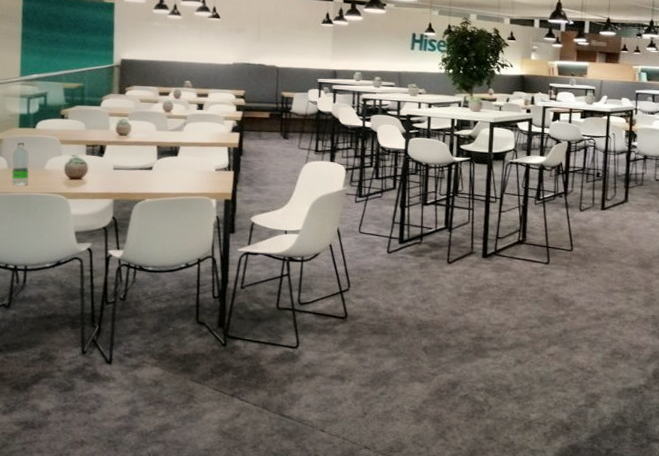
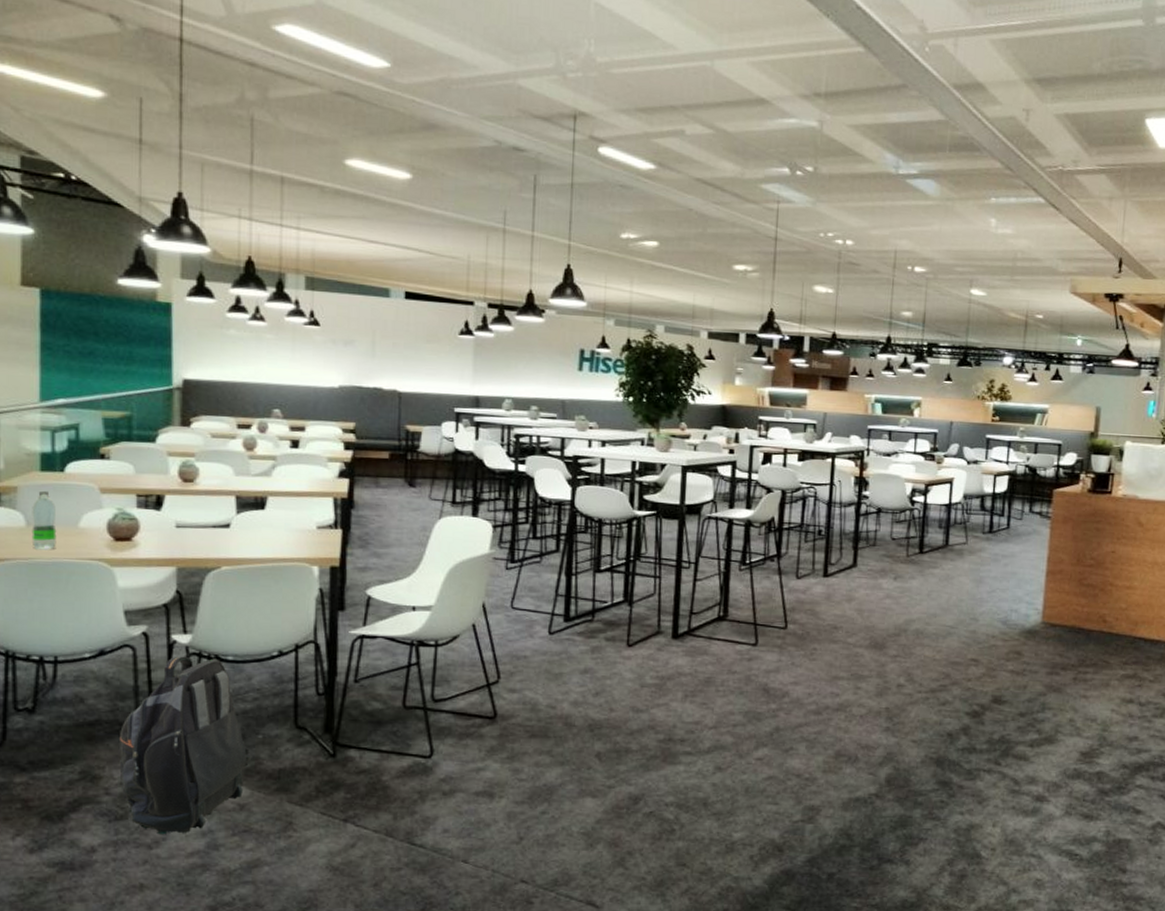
backpack: none [69,266,165,403] -> present [119,656,252,835]

